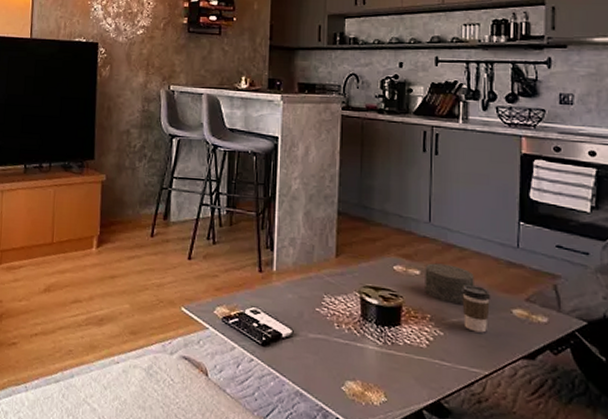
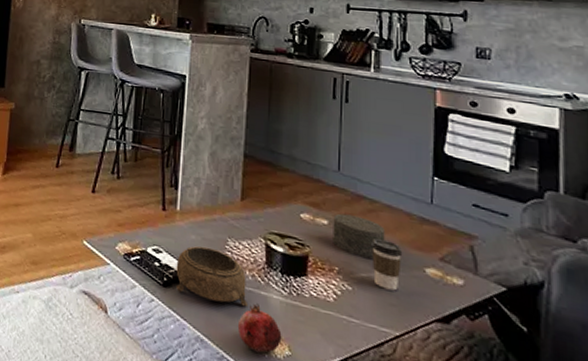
decorative bowl: none [274,304,345,360] -> present [176,246,249,307]
fruit: none [335,355,378,402] -> present [237,303,282,354]

